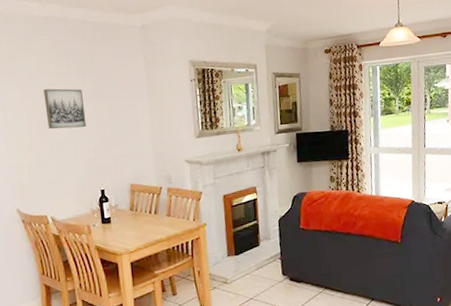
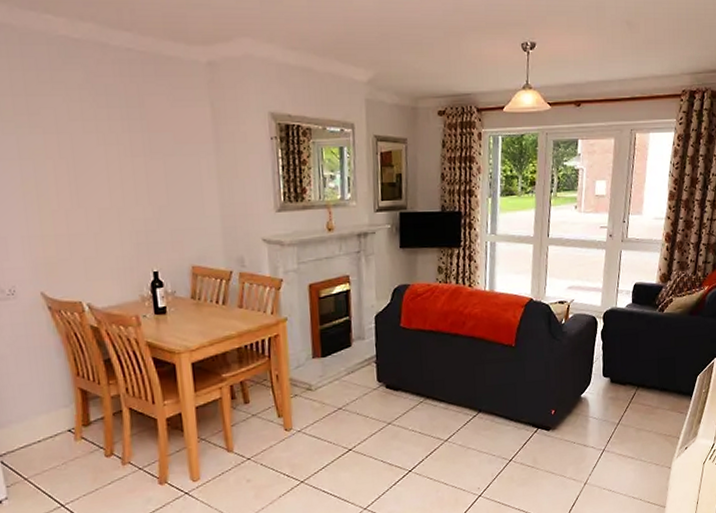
wall art: present [43,88,87,129] -> none [75,137,134,191]

